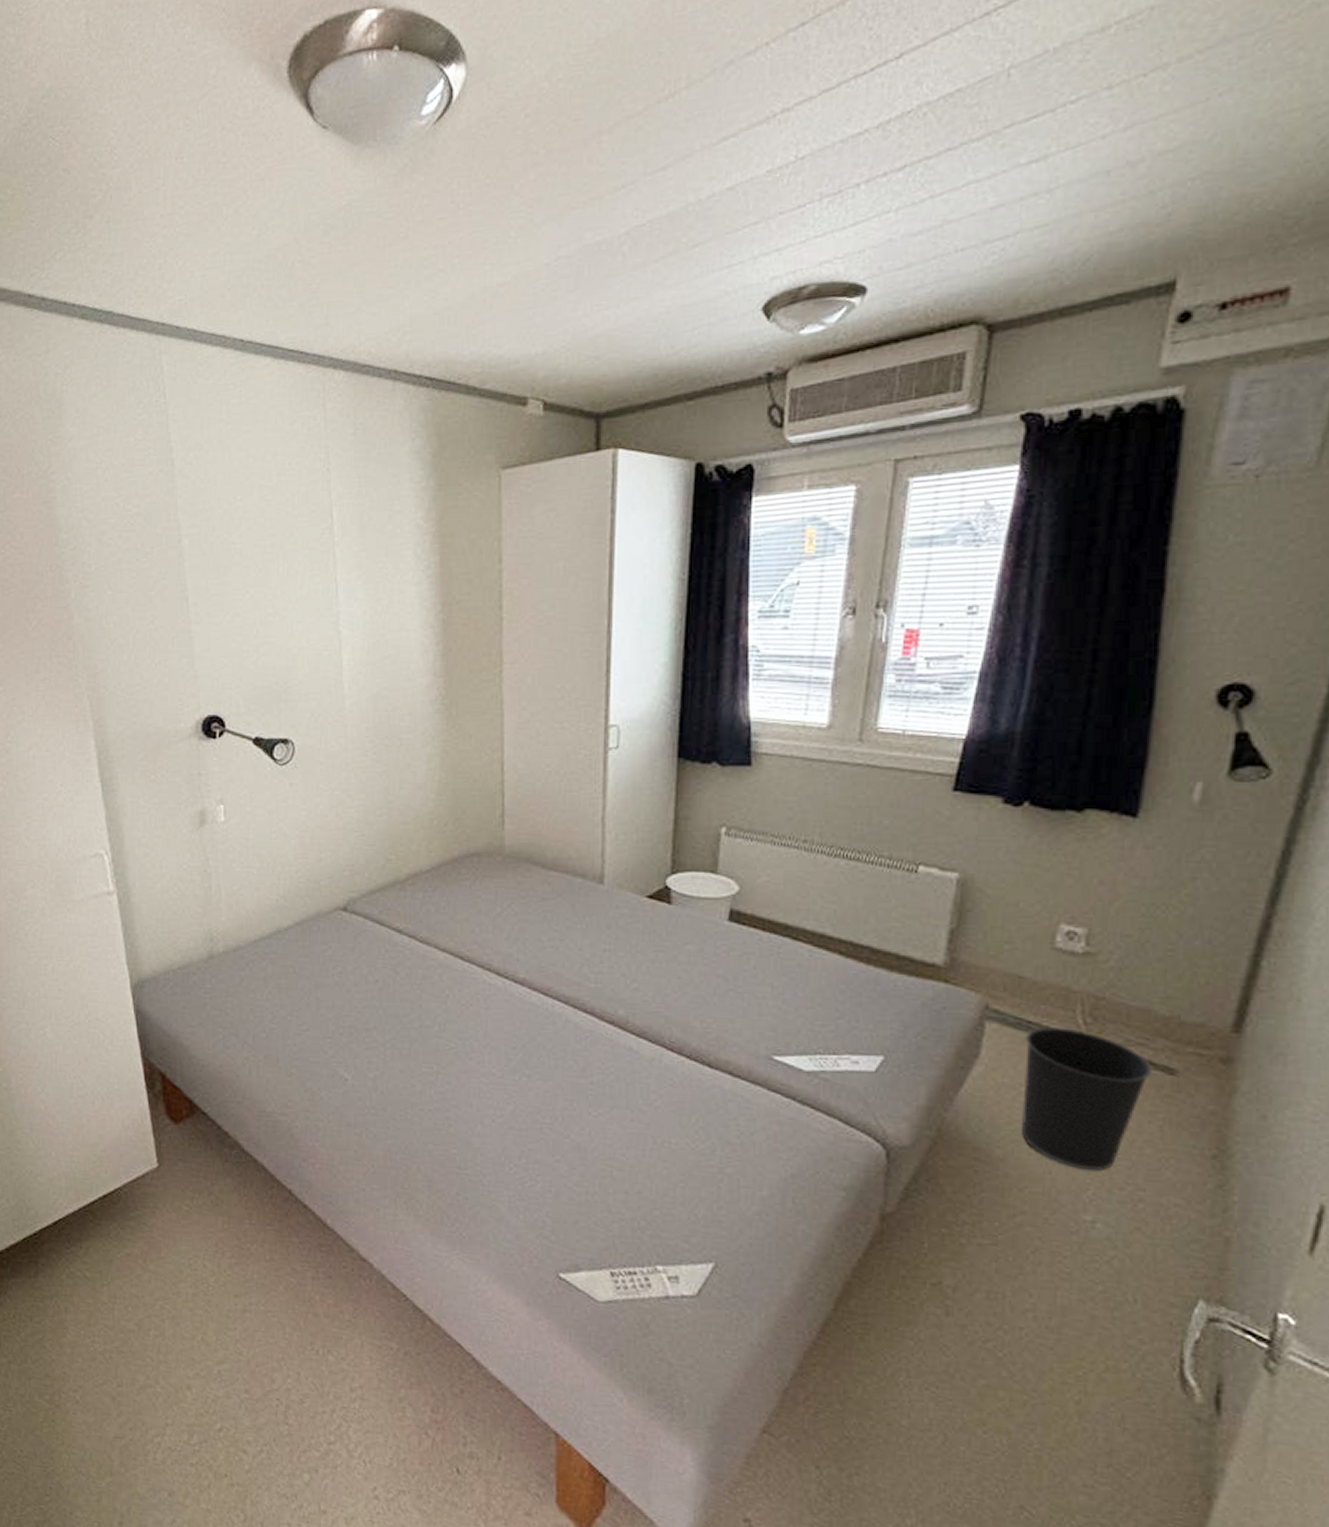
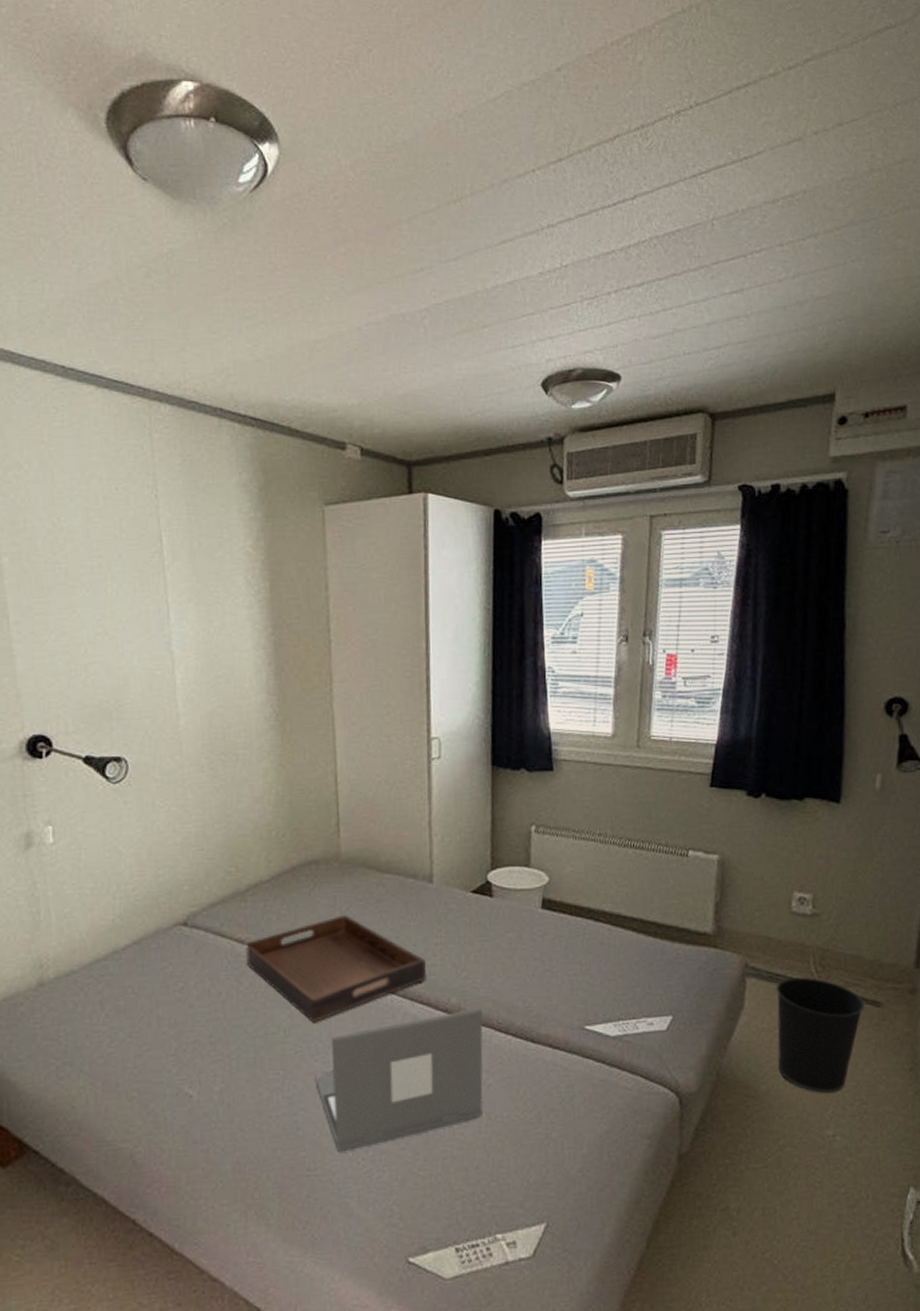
serving tray: none [404,912,591,1021] -> present [246,915,426,1024]
laptop: none [469,1023,653,1156] -> present [315,1008,483,1153]

